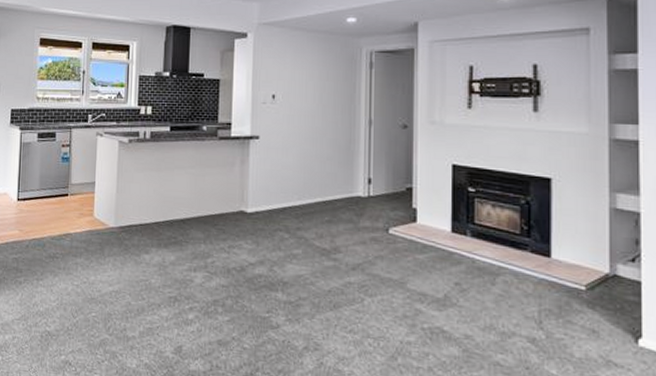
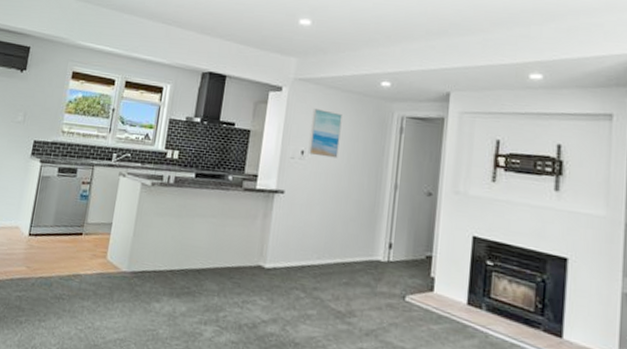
wall art: none [279,52,310,99] -> present [308,109,343,158]

